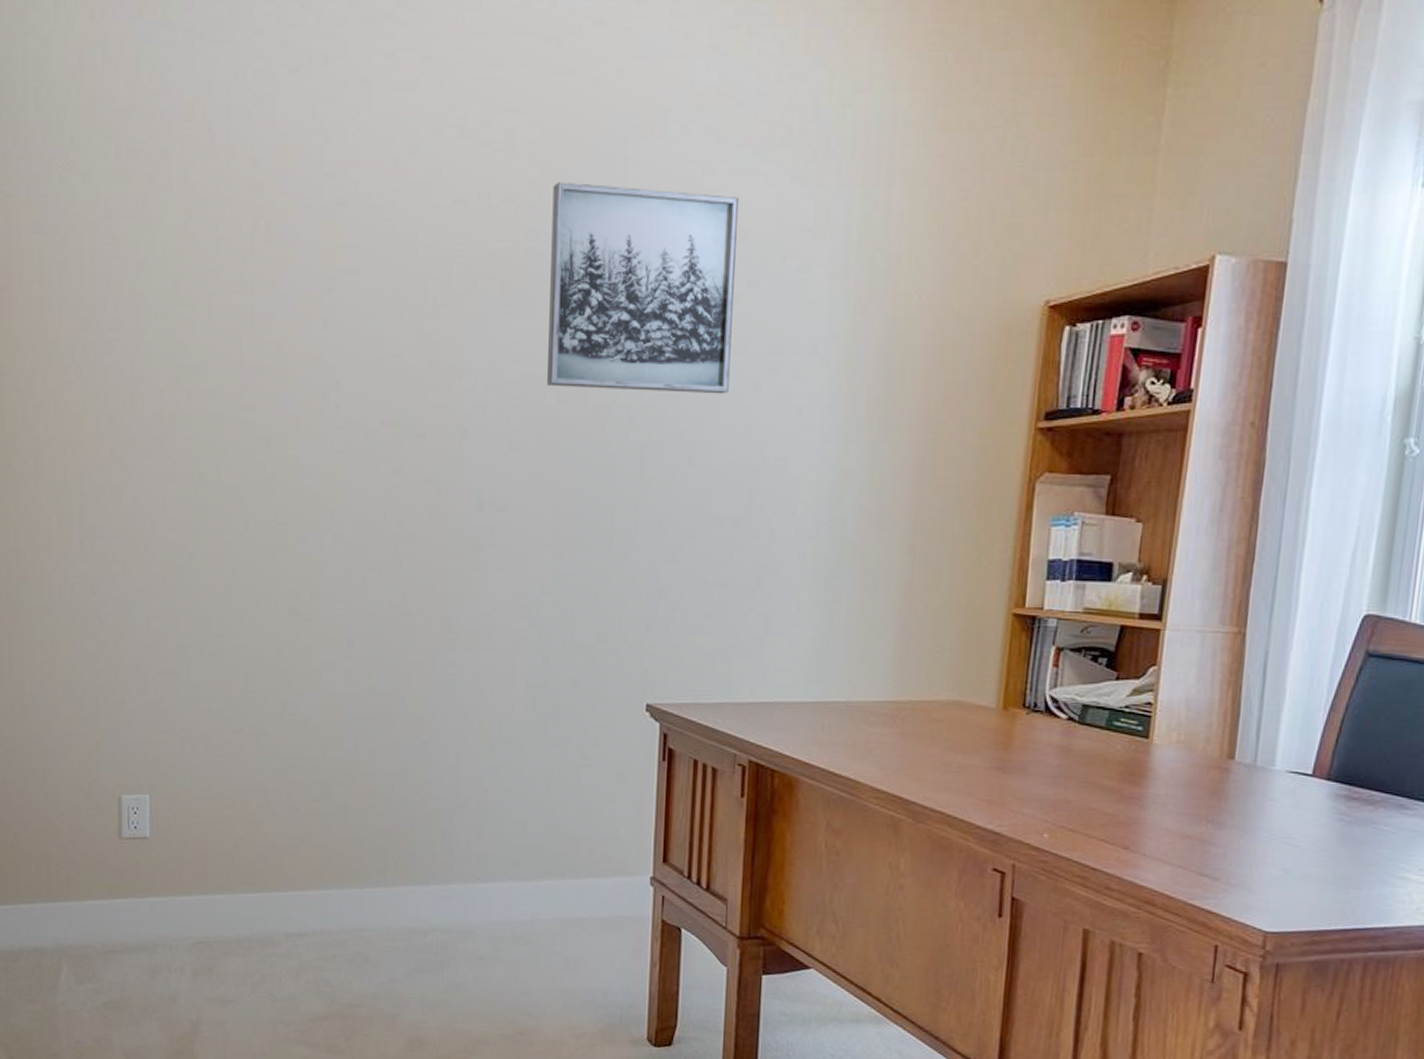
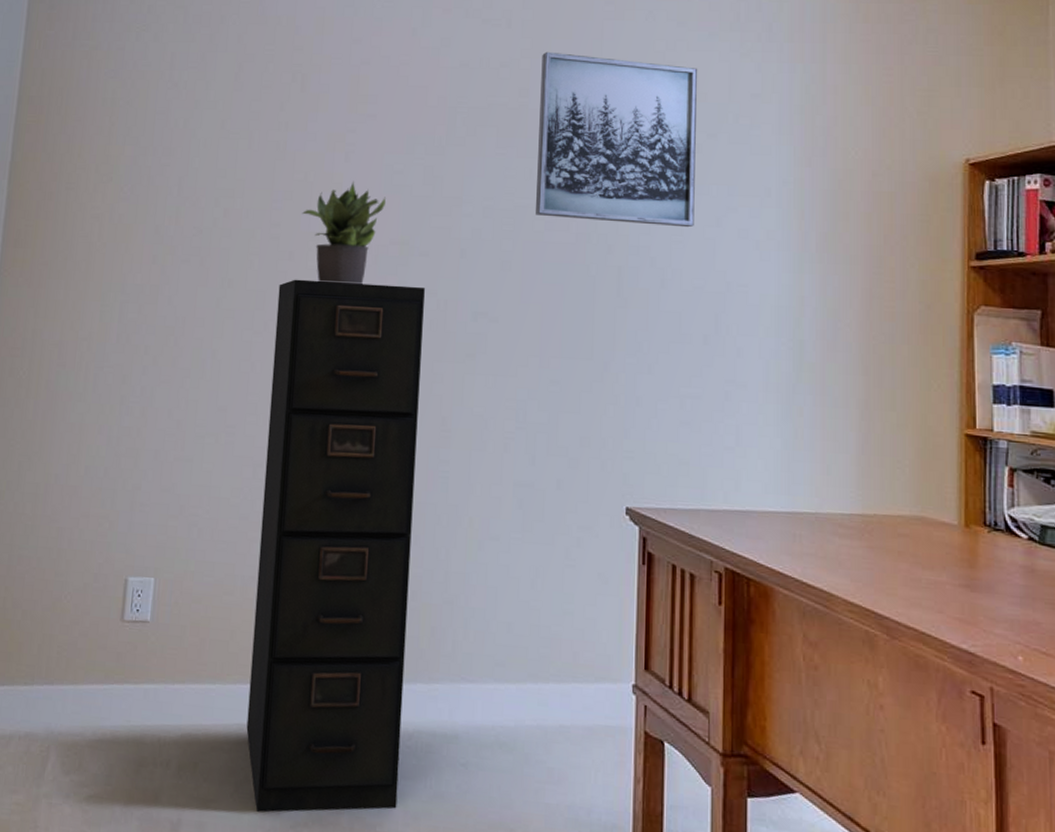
filing cabinet: none [257,470,423,1009] -> present [246,279,425,813]
potted plant: none [277,351,373,474] -> present [301,180,386,285]

